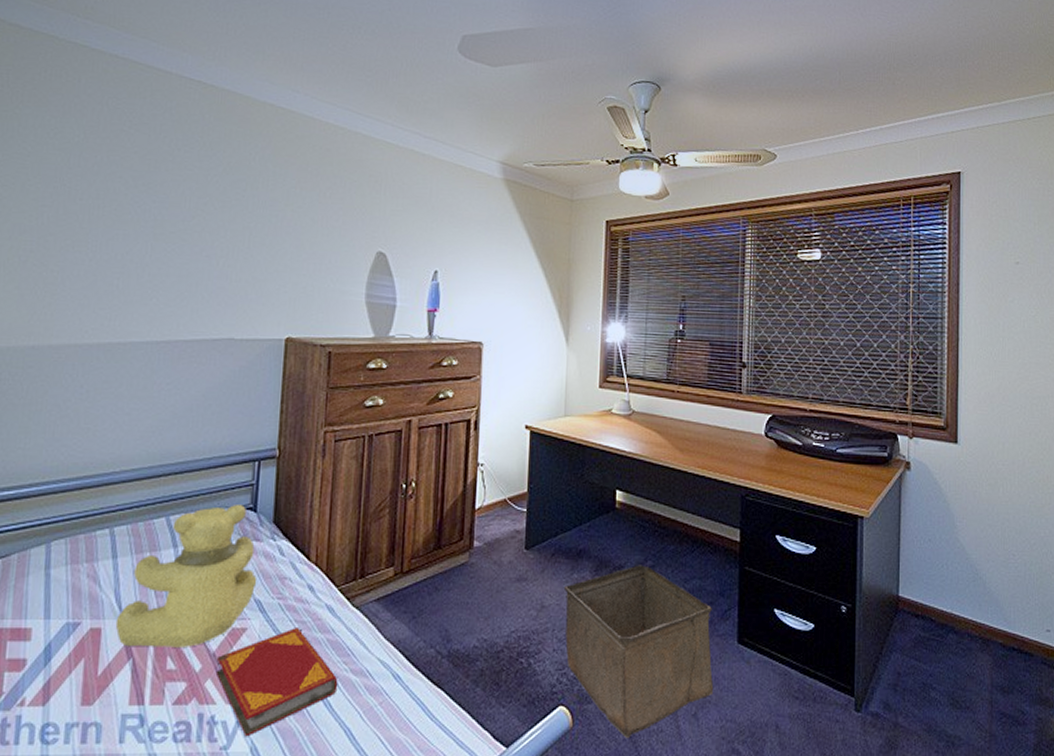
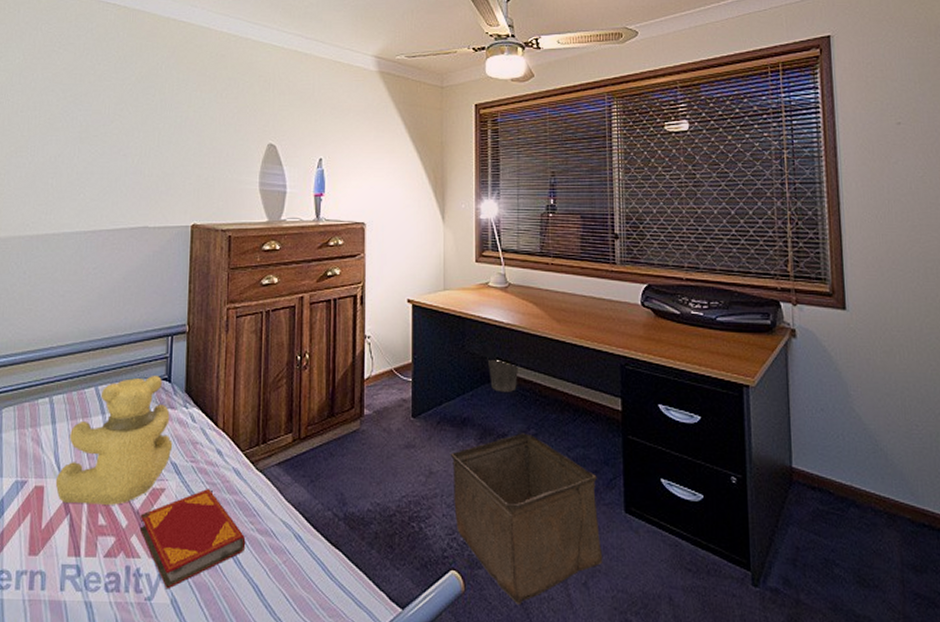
waste basket: none [606,487,640,523] -> present [487,357,519,392]

